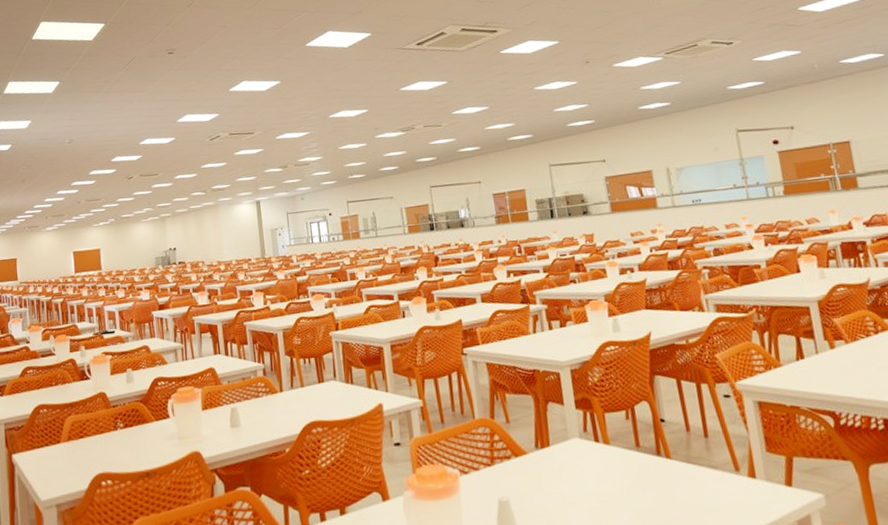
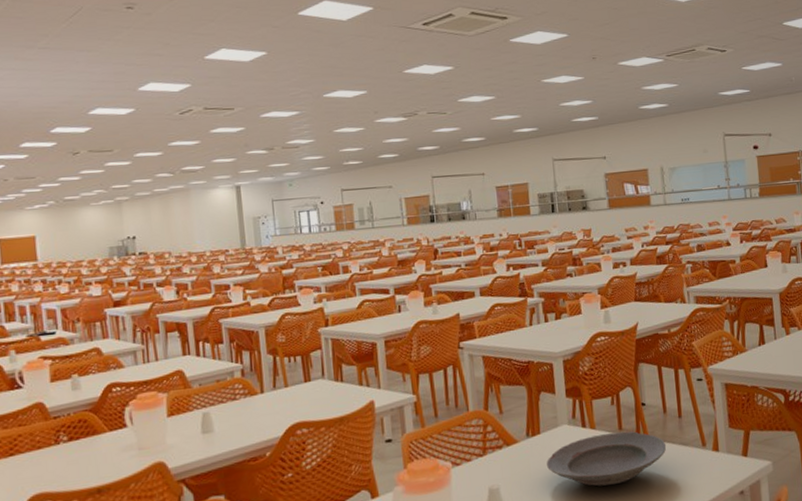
plate: none [558,449,693,508] -> present [547,431,667,487]

